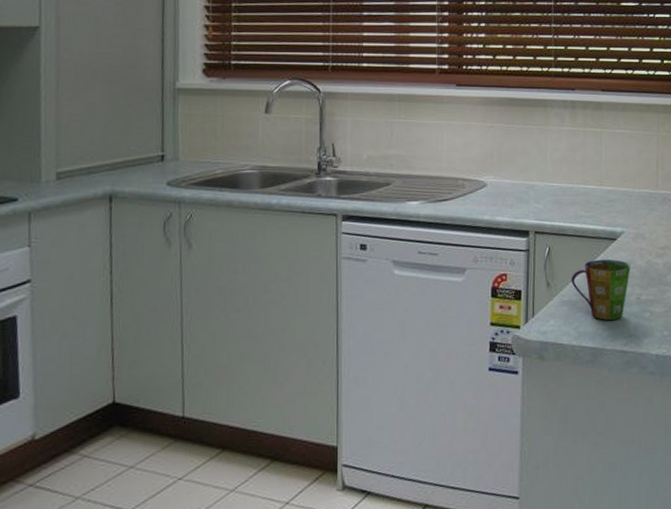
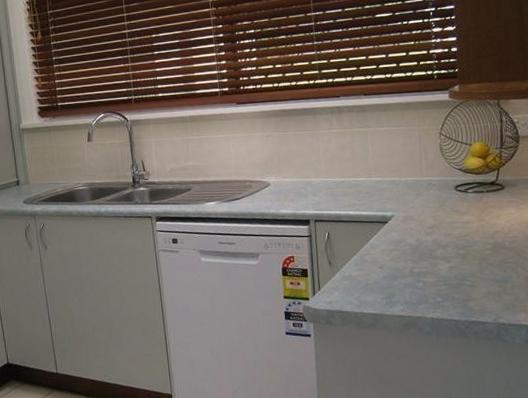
cup: present [571,259,631,320] -> none [349,239,403,291]

